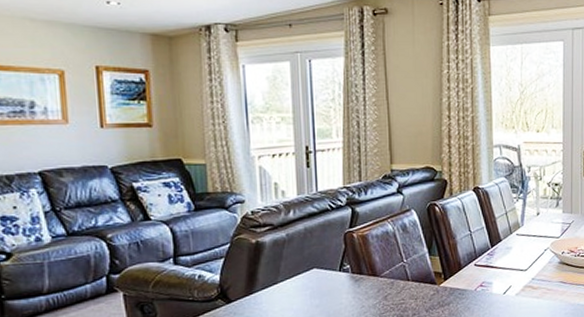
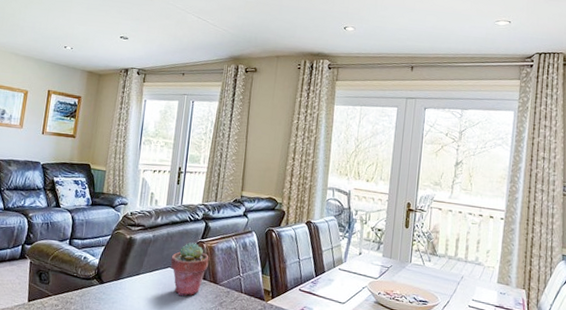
potted succulent: none [314,233,363,298] -> present [170,241,209,296]

